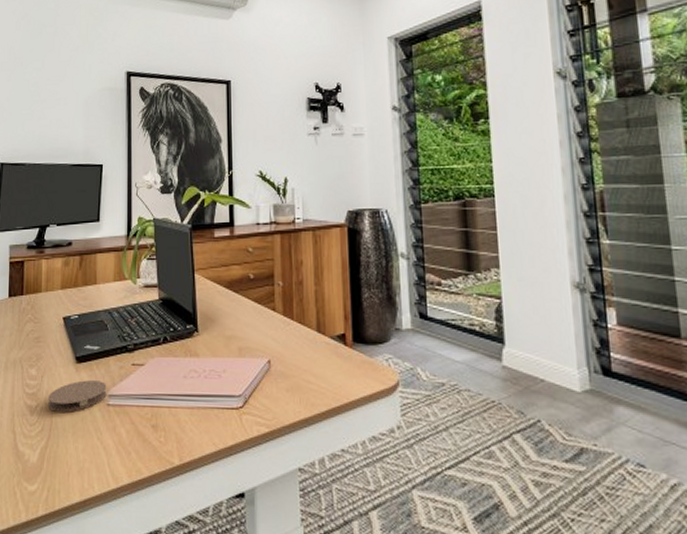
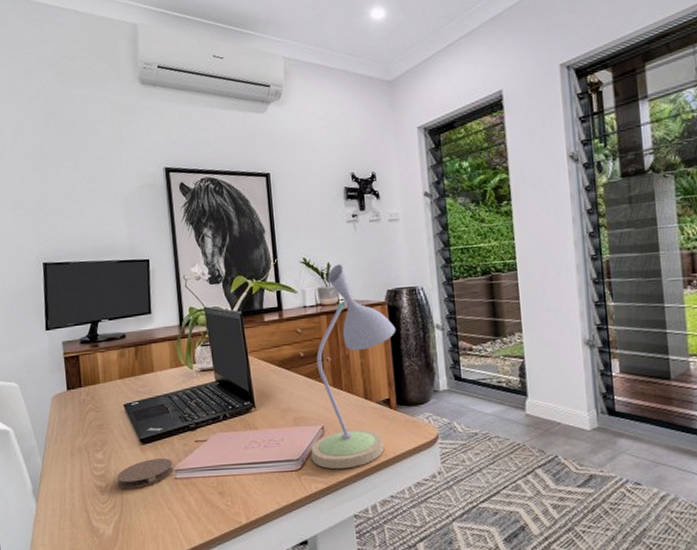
desk lamp: none [255,179,356,412] -> present [311,264,396,470]

